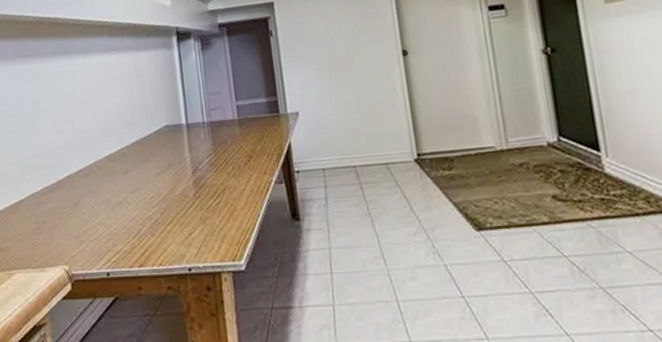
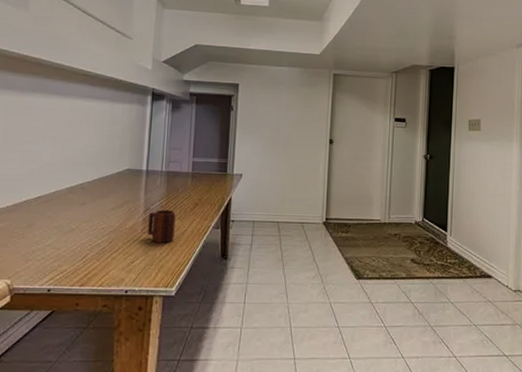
mug: none [198,167,232,209] -> present [148,209,176,243]

